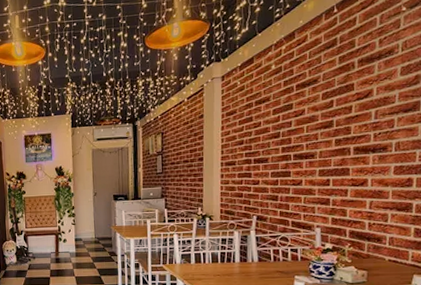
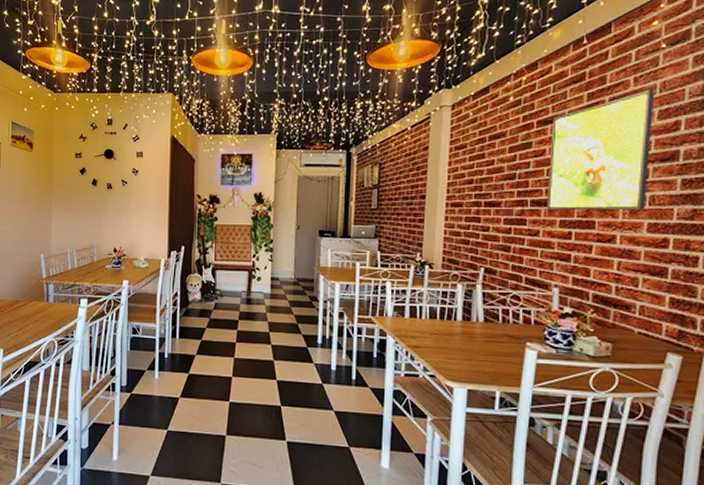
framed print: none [307,49,398,162] -> present [546,89,655,211]

